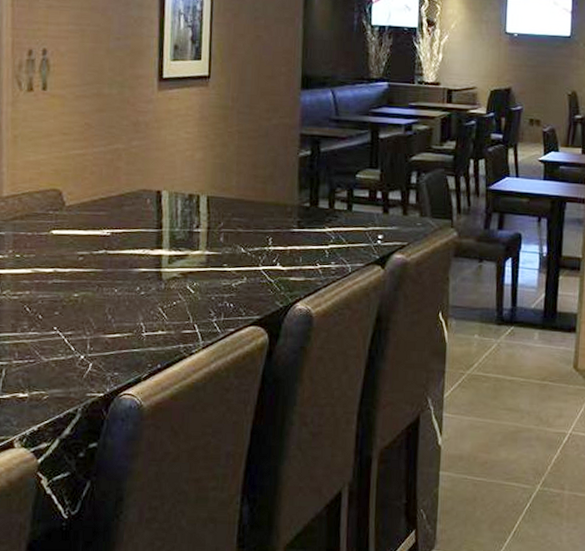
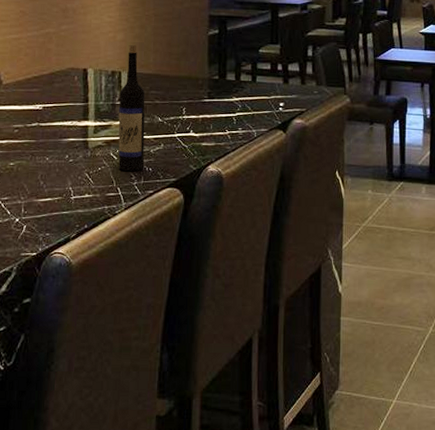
wine bottle: none [195,164,227,307] -> present [118,44,145,171]

